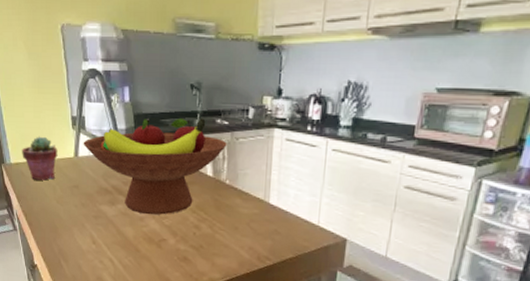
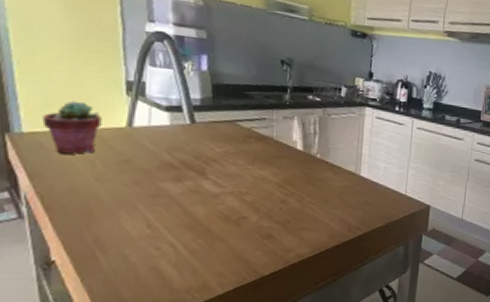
fruit bowl: present [83,118,227,215] -> none [141,90,319,192]

